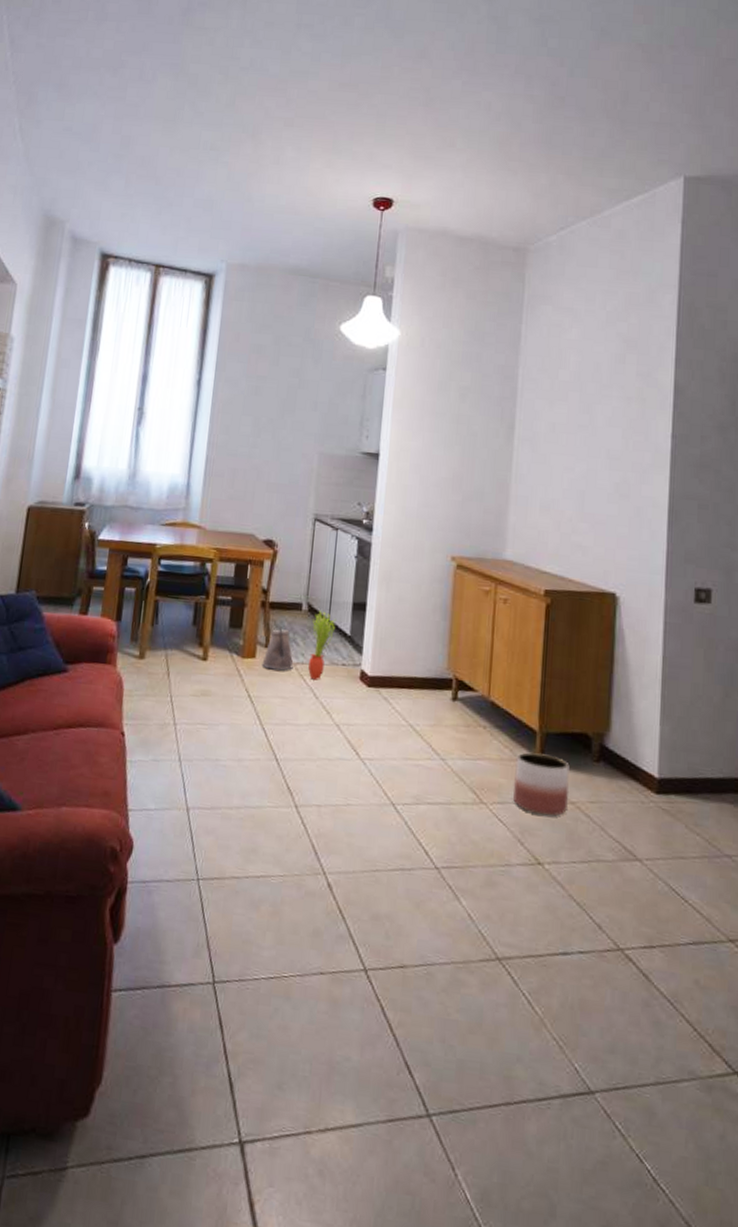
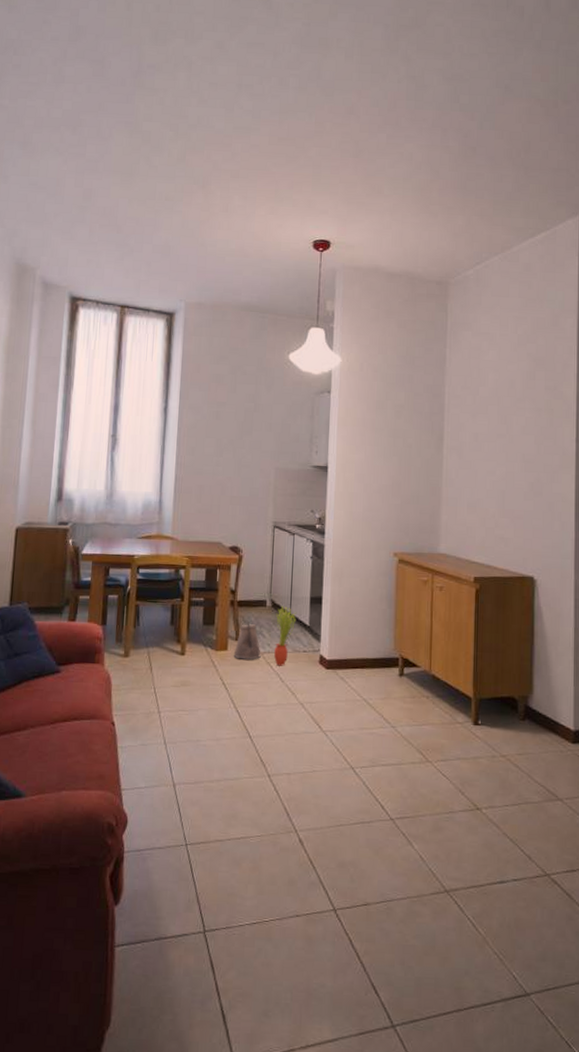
planter: present [513,752,570,817] -> none [453,715,501,769]

